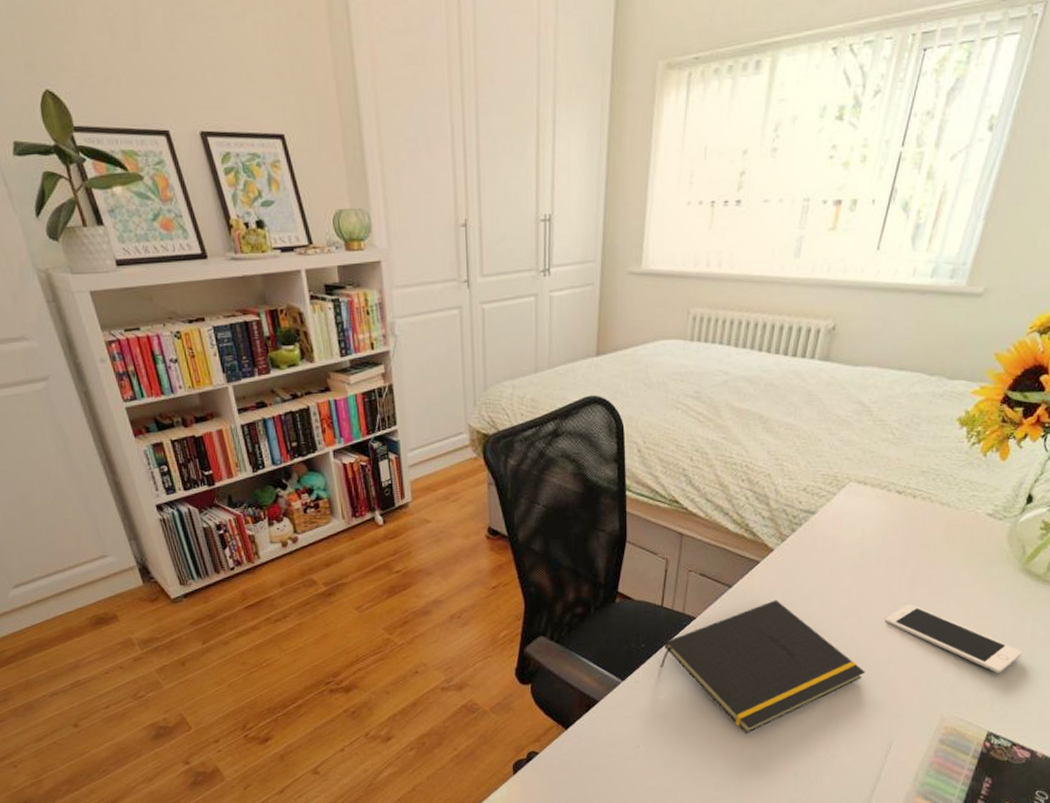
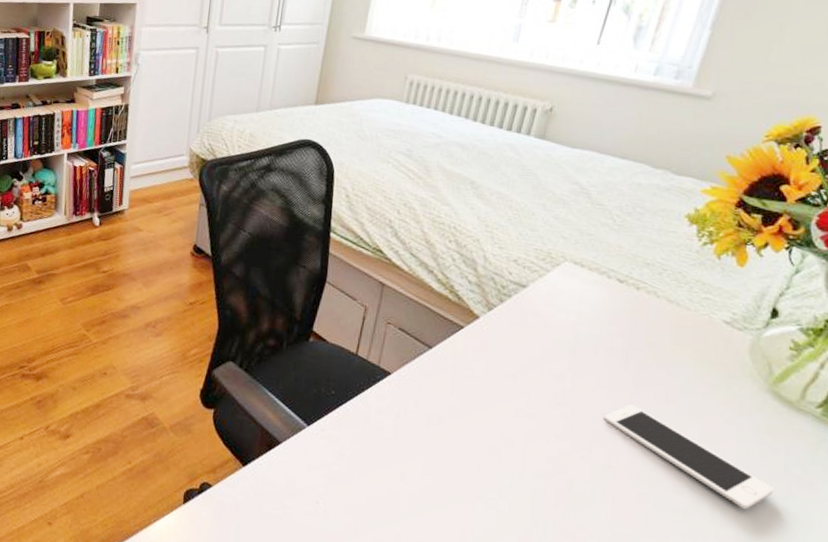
notepad: present [660,600,865,734] -> none [349,370,579,516]

